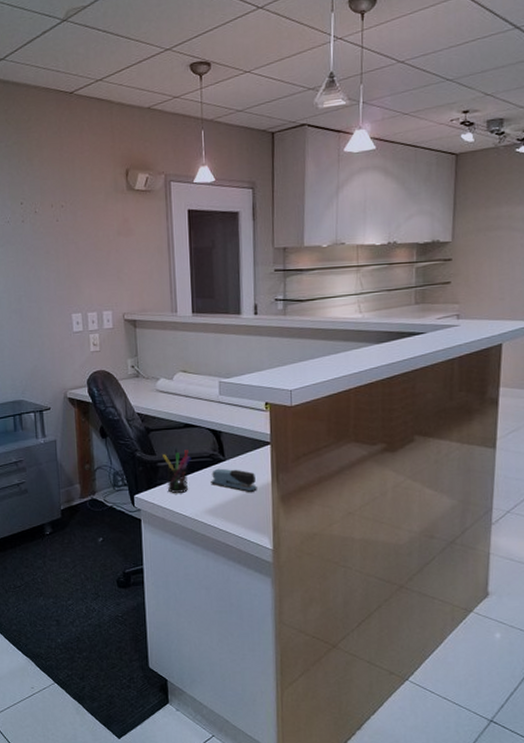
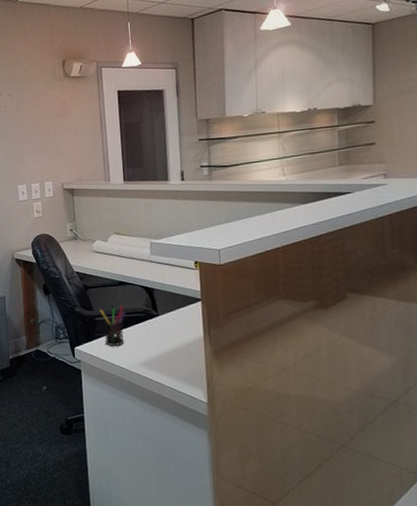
stapler: present [211,468,257,492] -> none [145,323,190,346]

